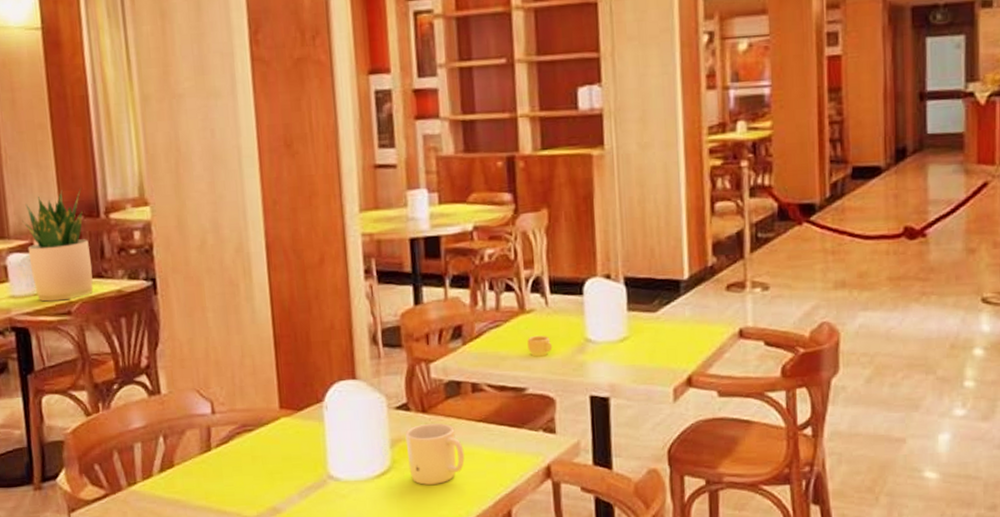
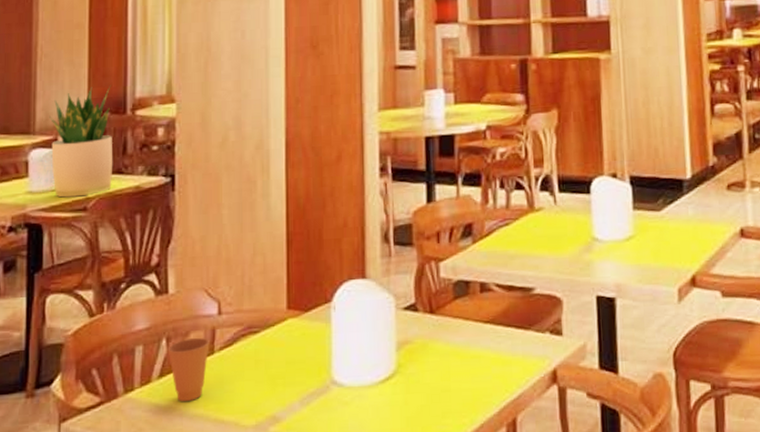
cup: none [165,435,206,495] -> present [167,337,210,402]
mug: present [405,422,465,485] -> none [412,324,471,391]
cup: present [527,335,553,357] -> none [536,233,561,256]

